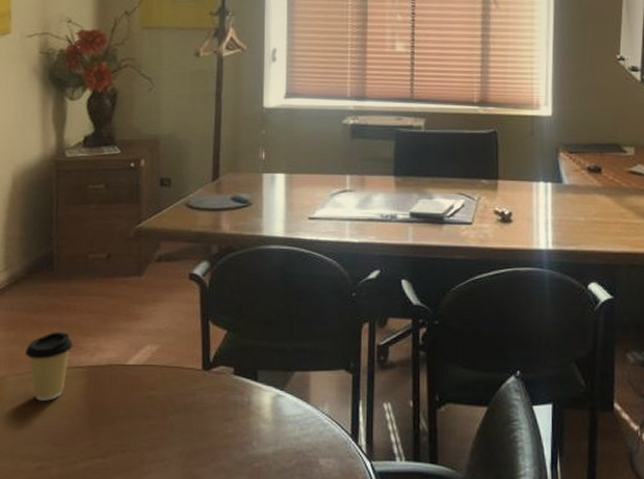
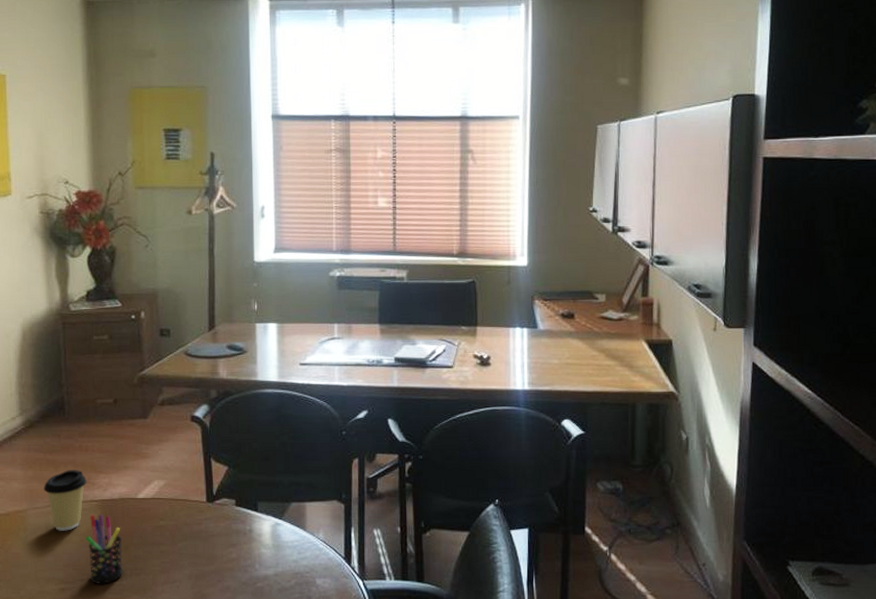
pen holder: none [67,382,108,462] -> present [85,514,123,584]

